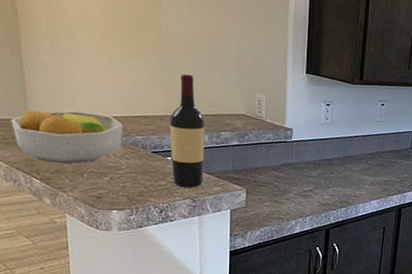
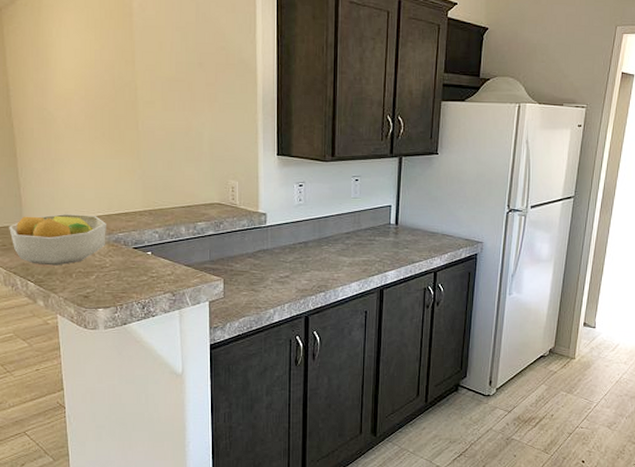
wine bottle: present [169,74,206,187] -> none [149,168,182,281]

